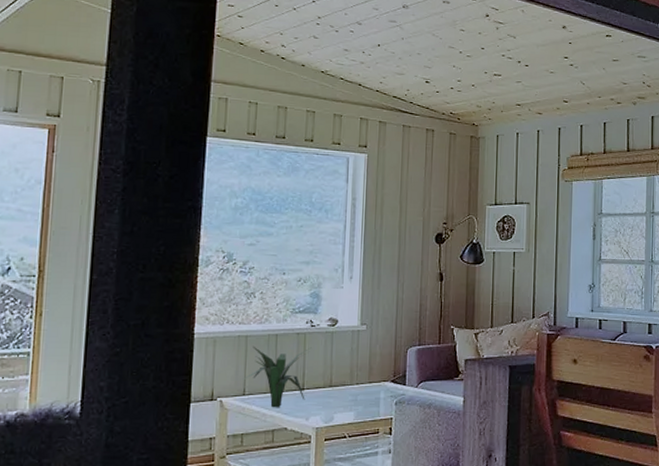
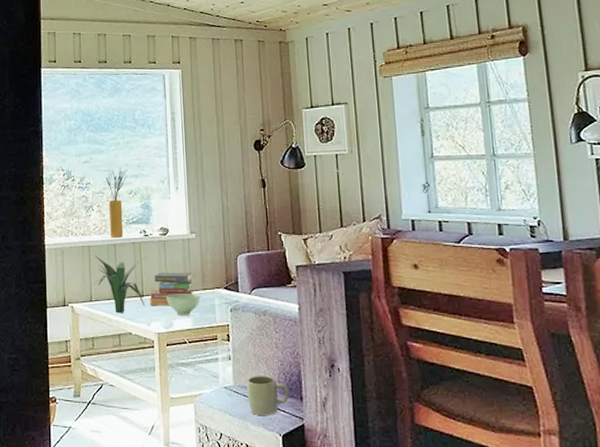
vase: none [271,252,299,328] -> present [106,167,128,238]
books: none [311,365,358,399] -> present [150,273,192,305]
bowl: none [328,387,366,409] -> present [166,294,201,315]

